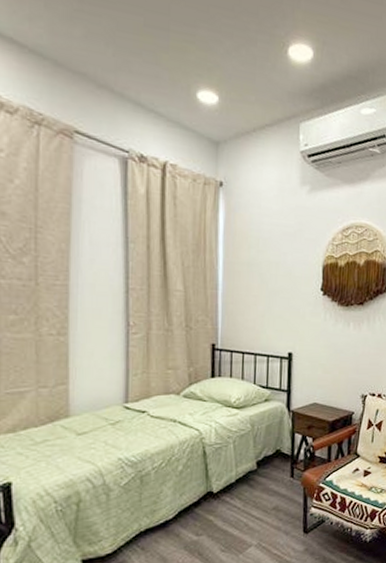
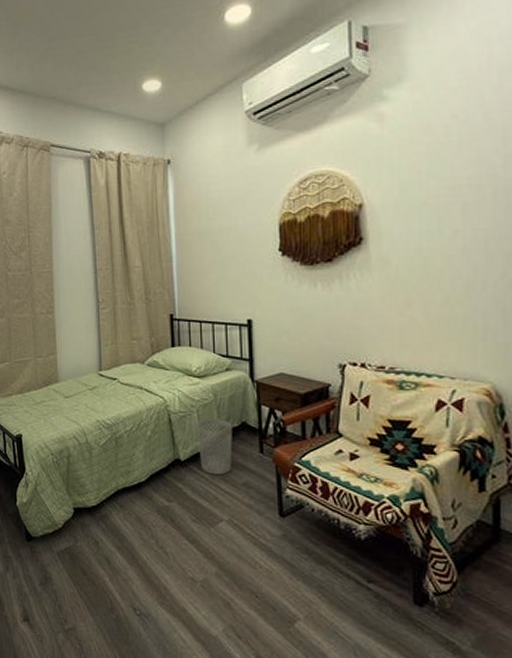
wastebasket: none [232,449,267,503] -> present [197,419,232,475]

